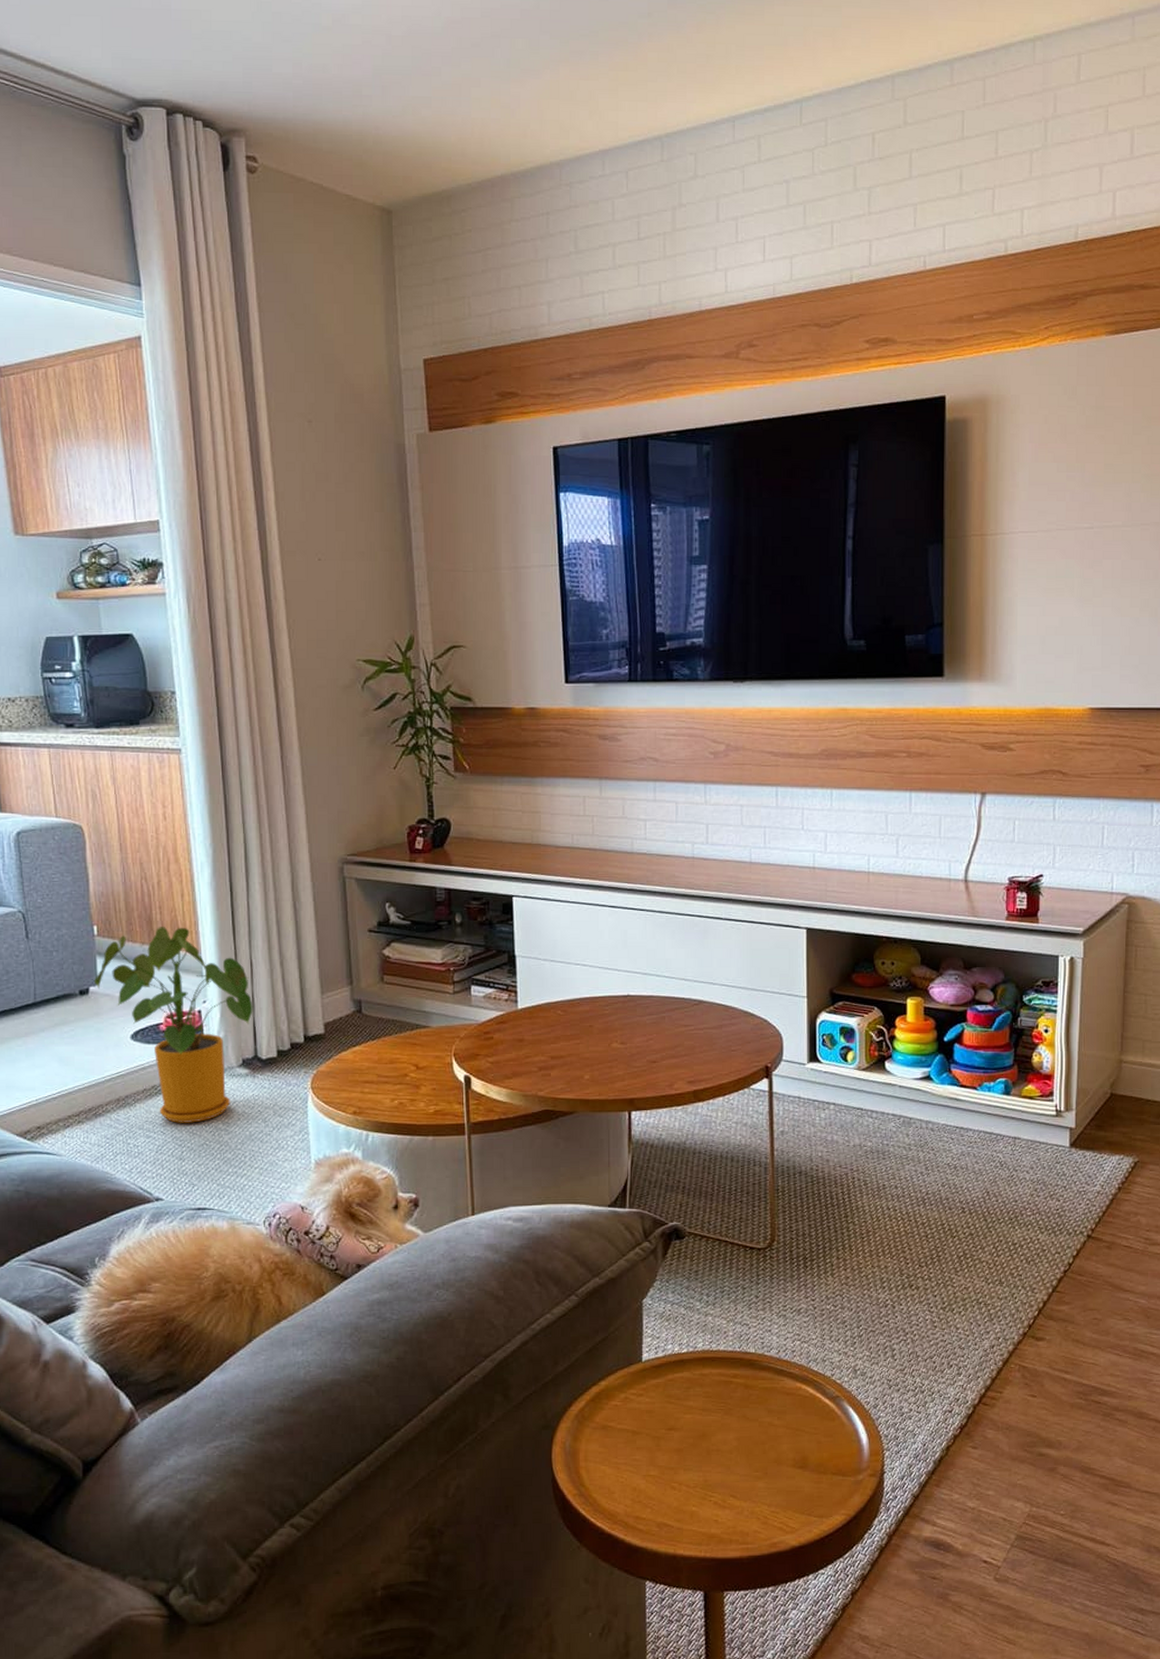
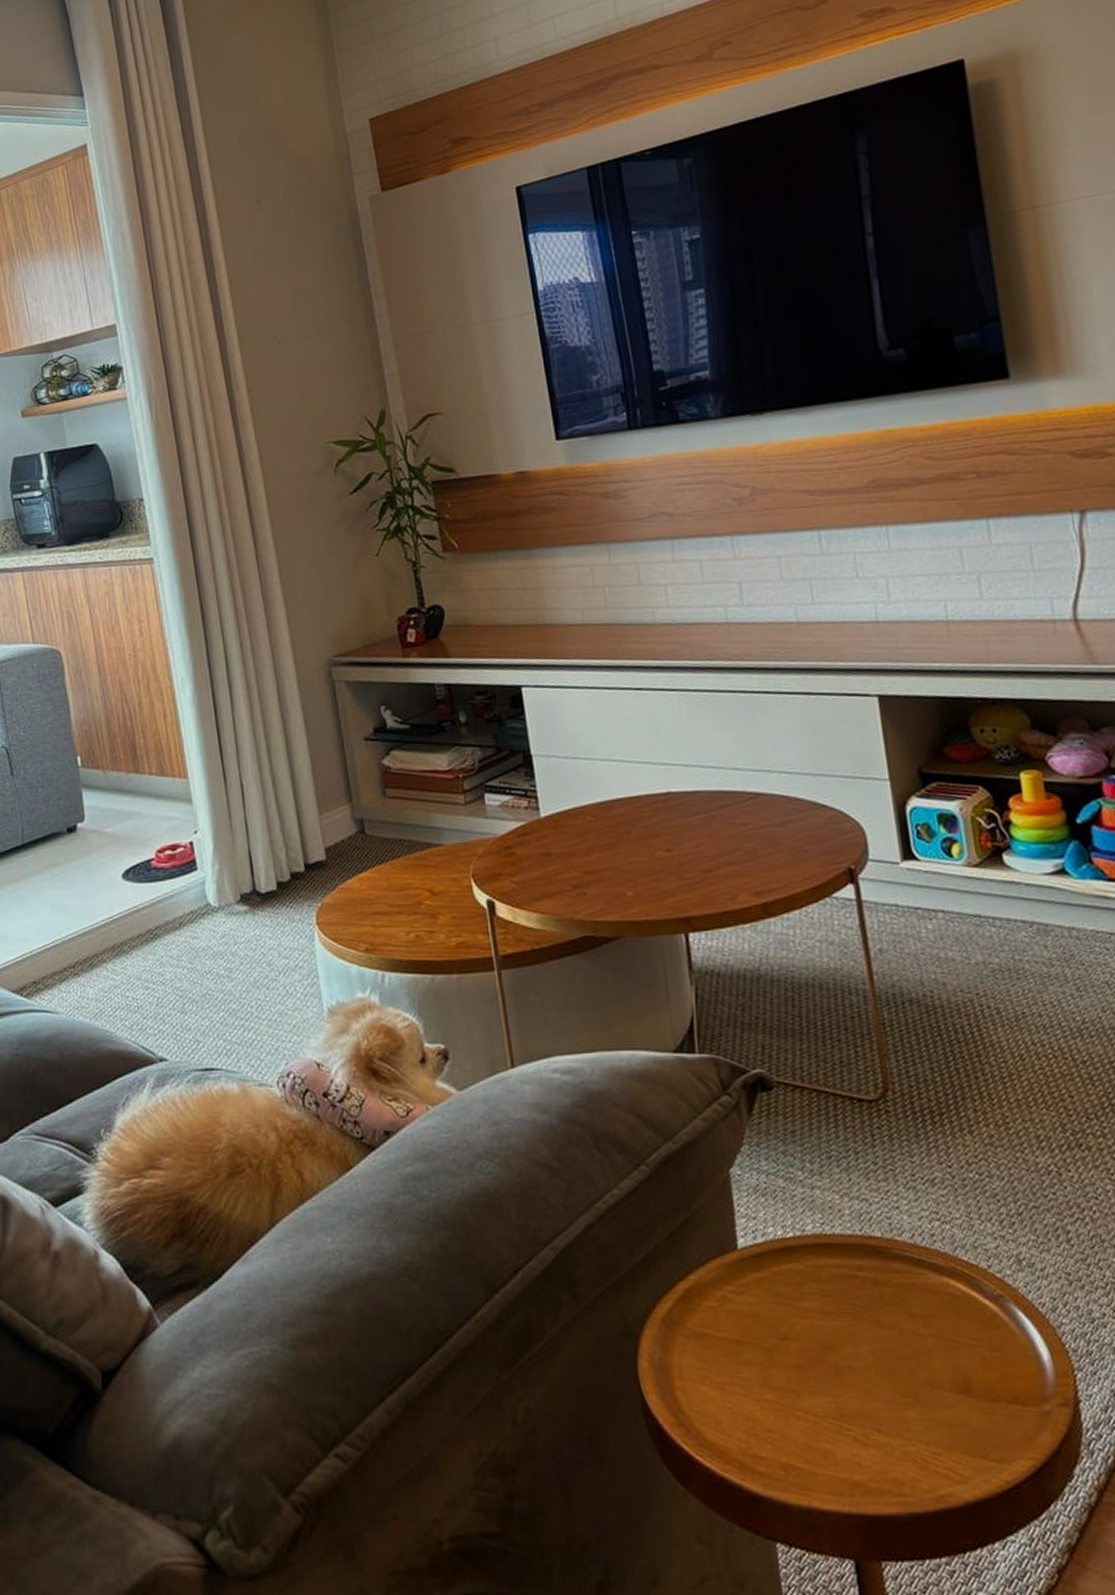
house plant: present [93,926,253,1124] -> none [80,750,248,972]

